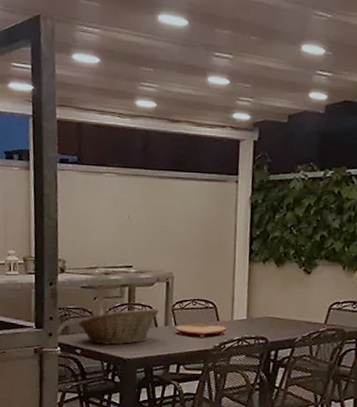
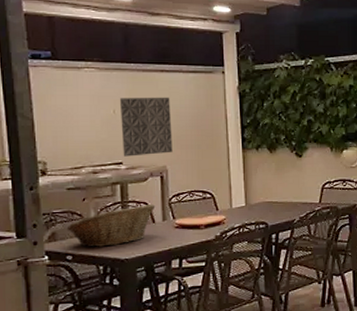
decorative wall panel: none [133,203,182,261] -> present [120,97,173,157]

